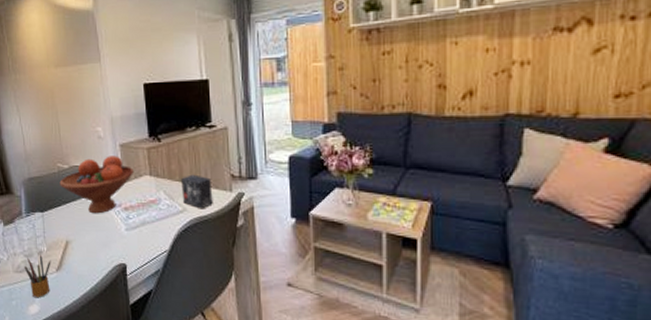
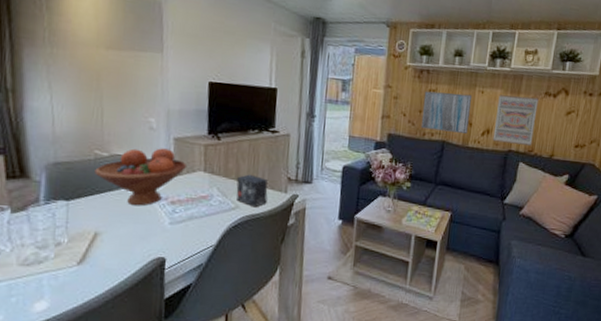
pencil box: present [24,254,51,298] -> none [34,246,72,294]
wall art: none [376,49,443,101] -> present [421,91,473,134]
wall art: none [479,37,544,106] -> present [493,94,539,147]

